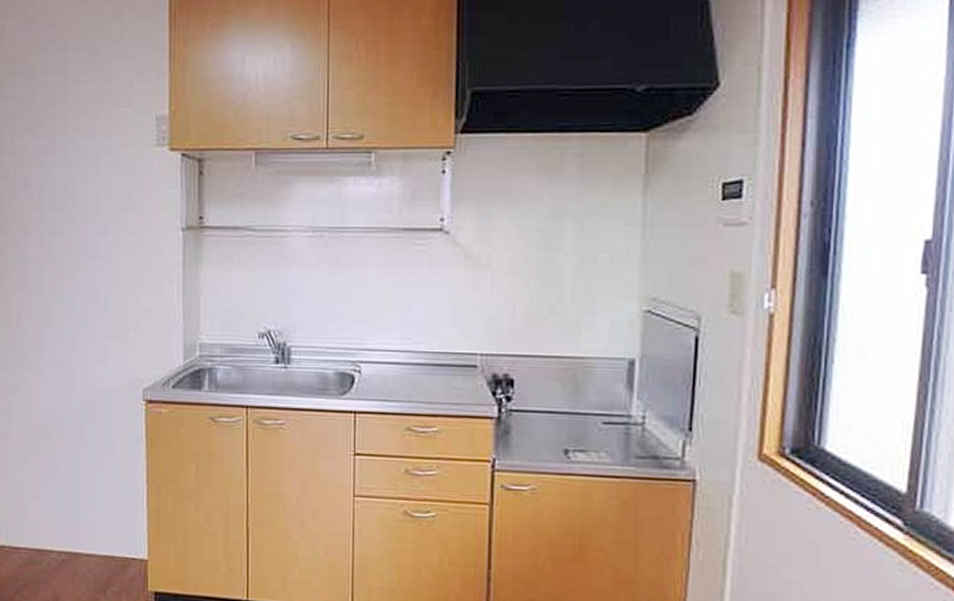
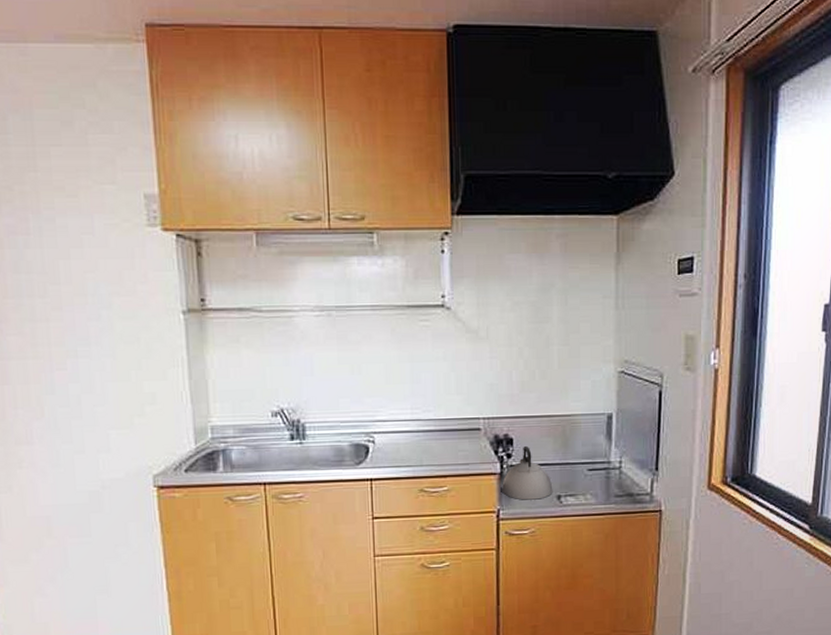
kettle: none [499,388,559,452] -> present [502,445,553,500]

